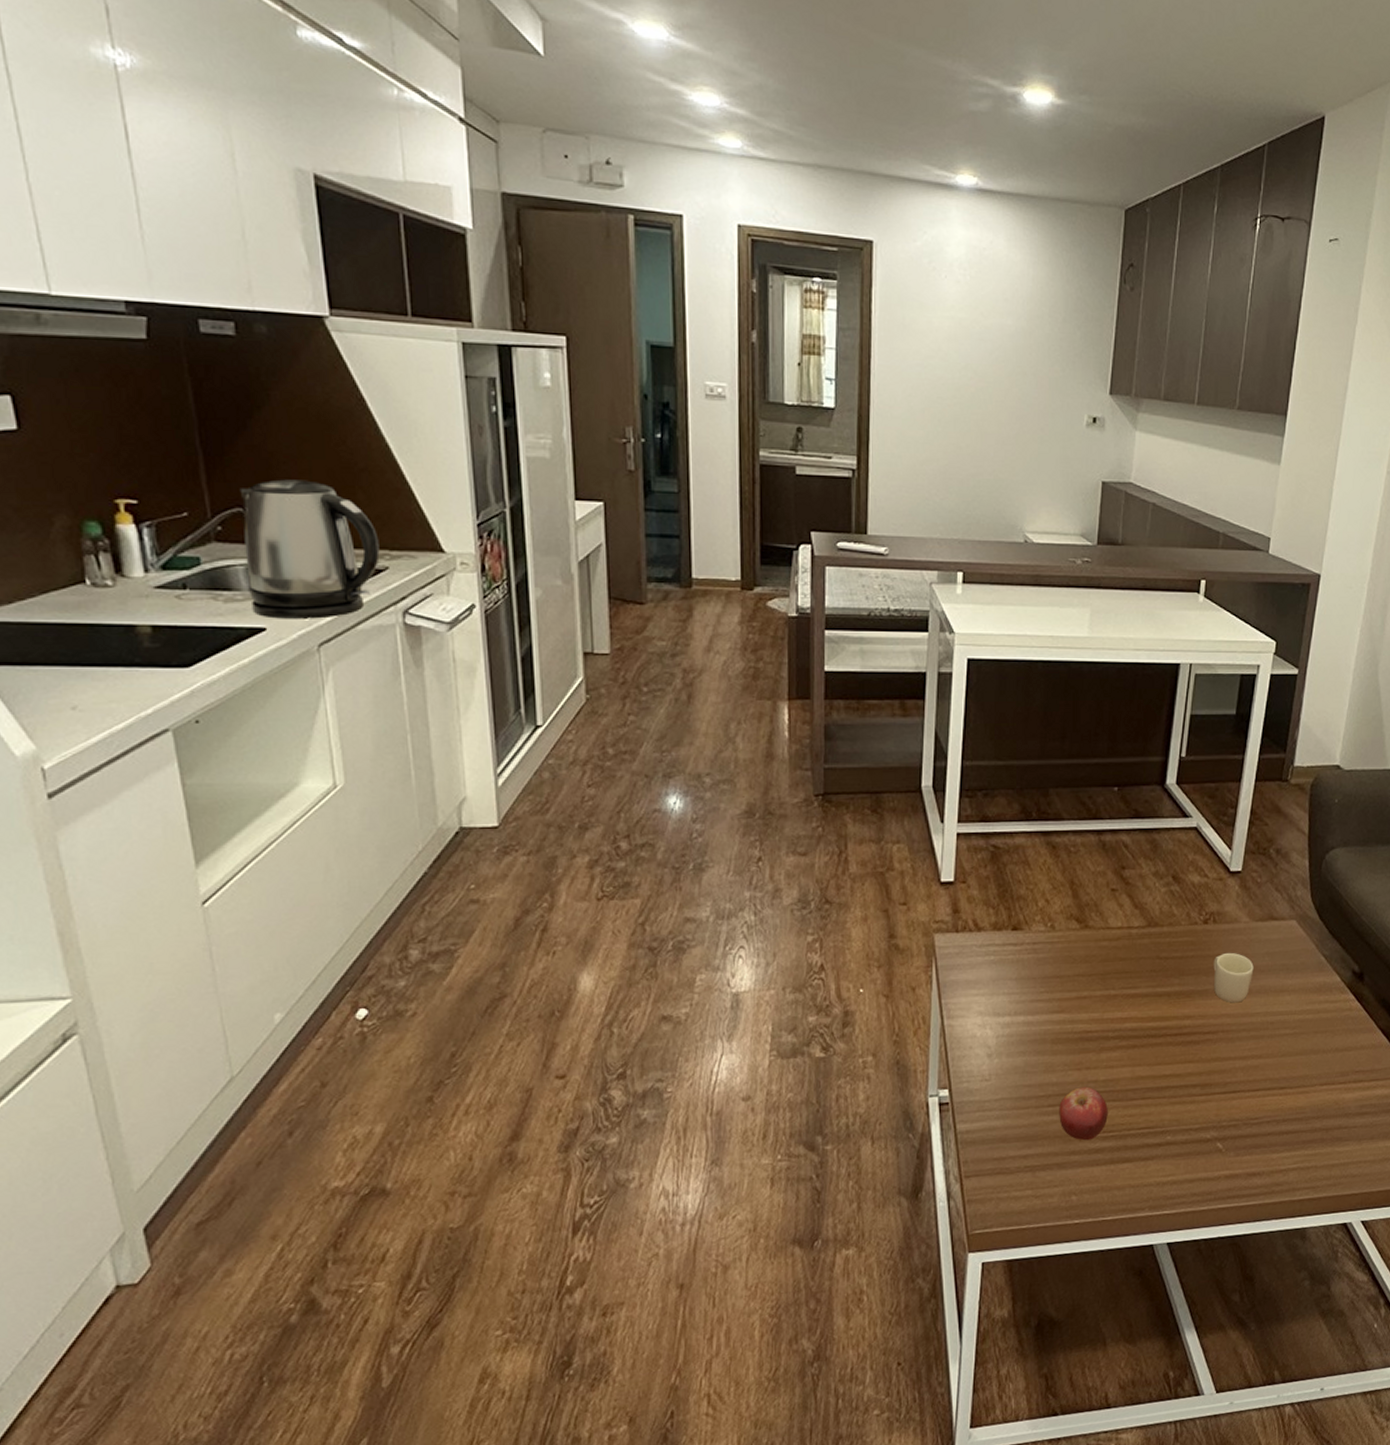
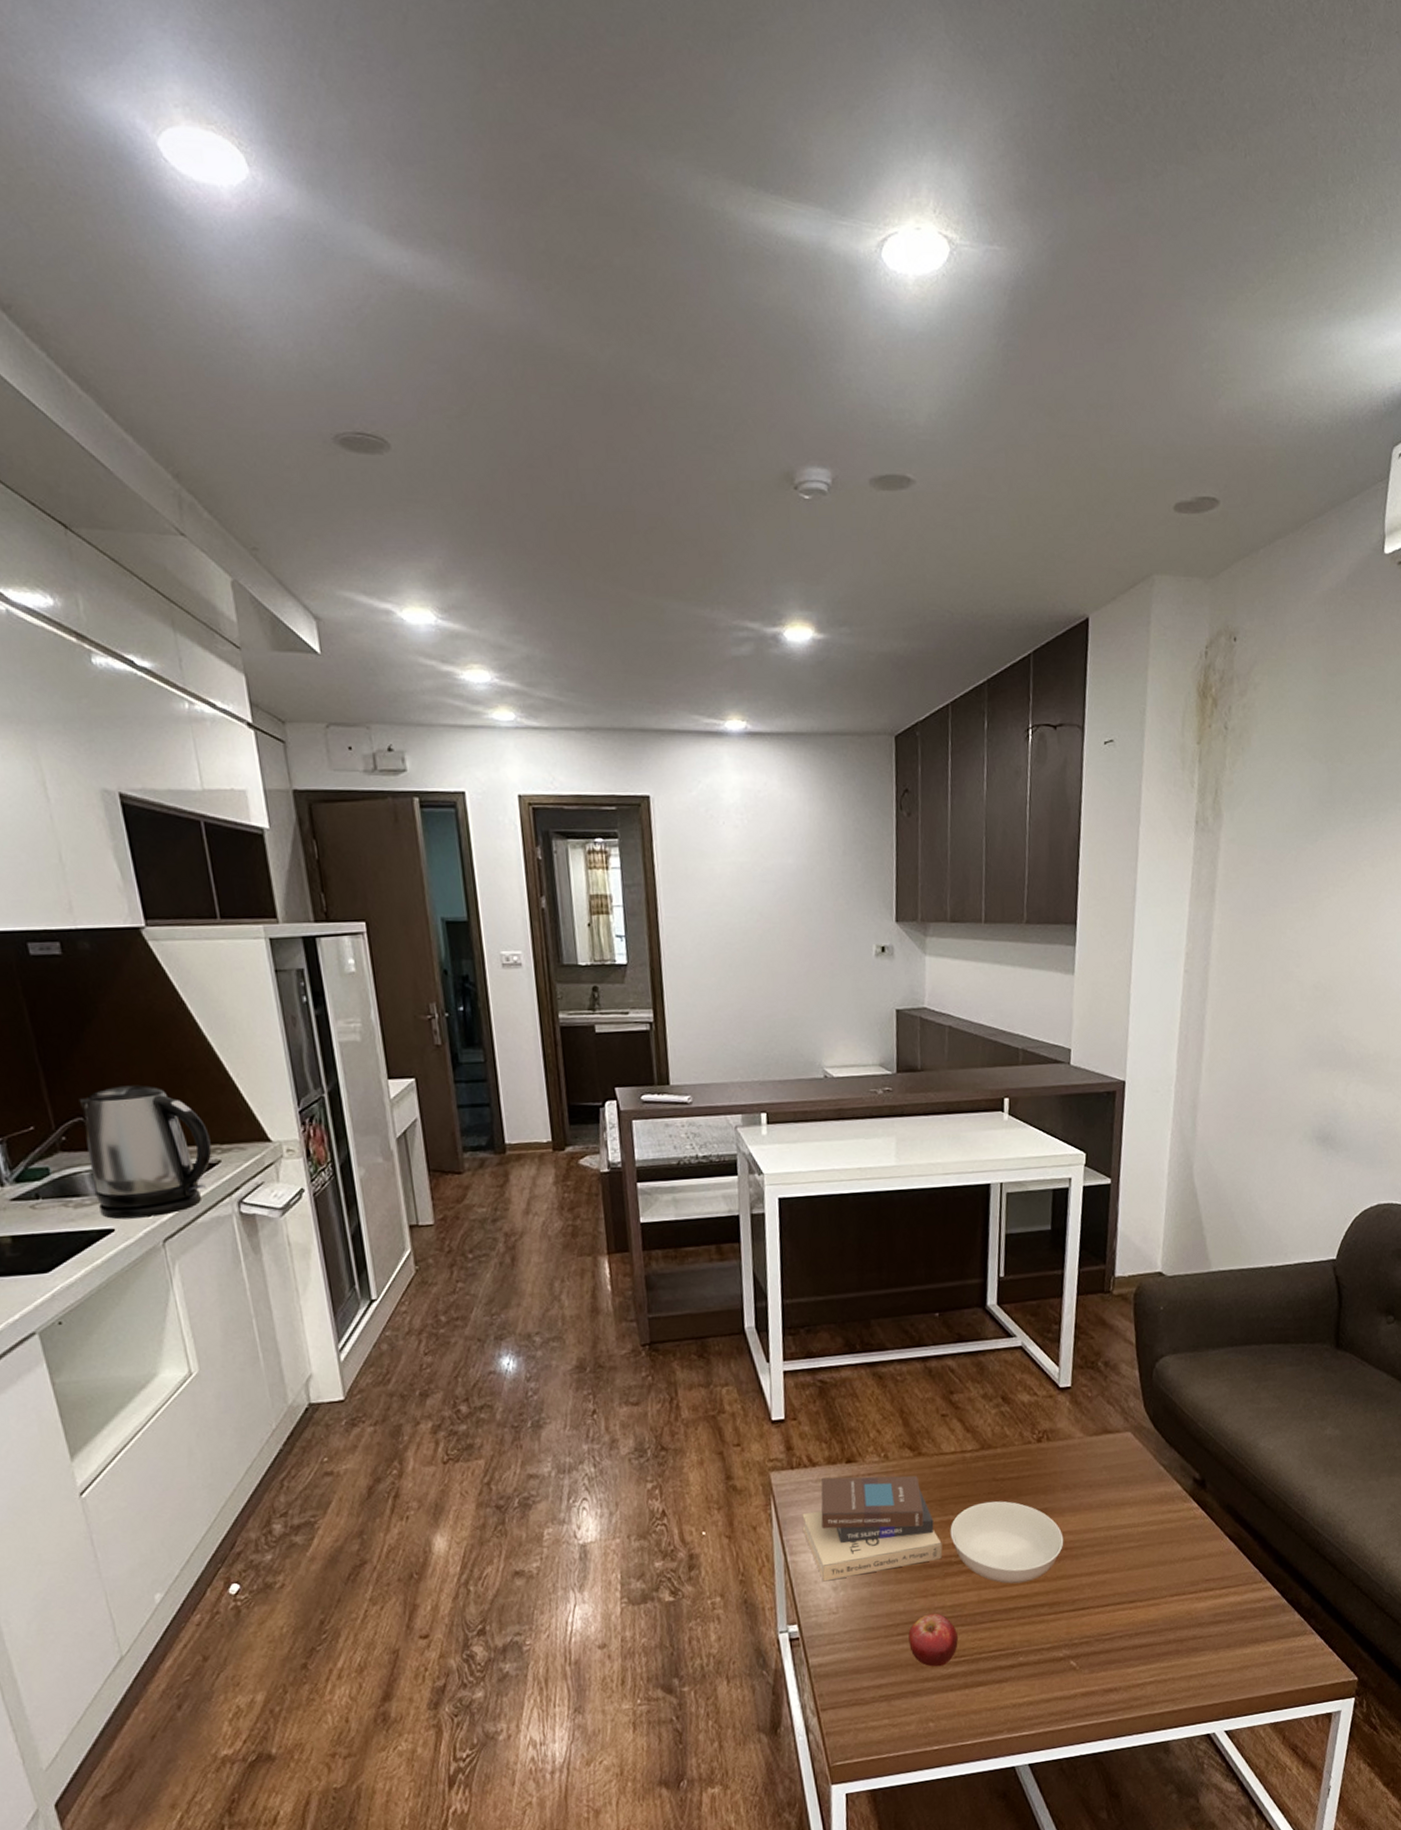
books: none [962,943,1101,1048] -> present [802,1475,943,1582]
bowl: none [1110,979,1221,1063] -> present [950,1501,1064,1584]
cup: present [1213,952,1254,1003] -> none [1050,1469,1093,1520]

